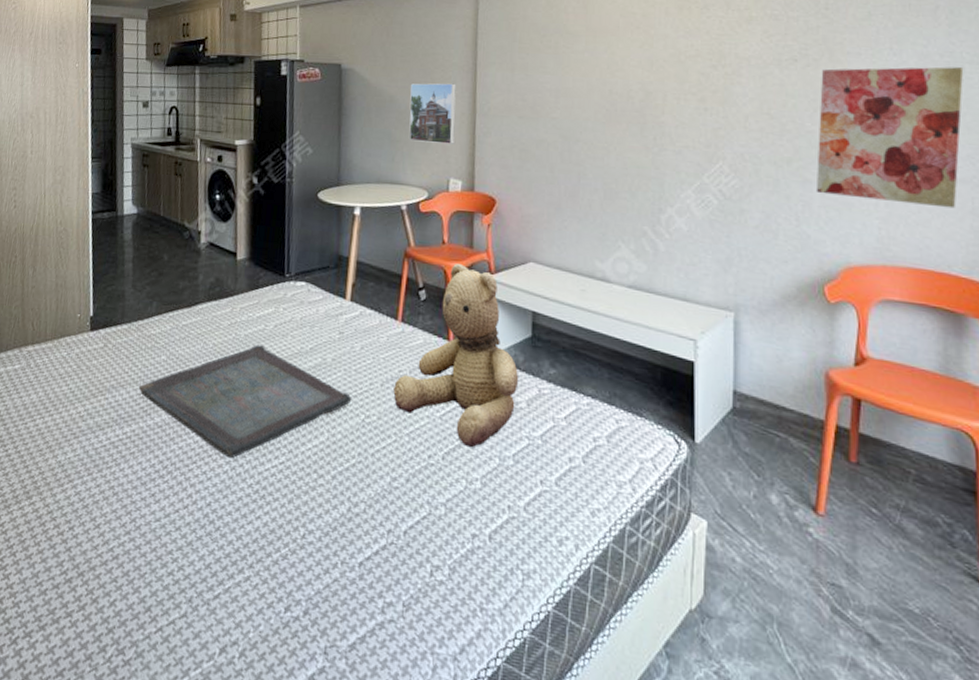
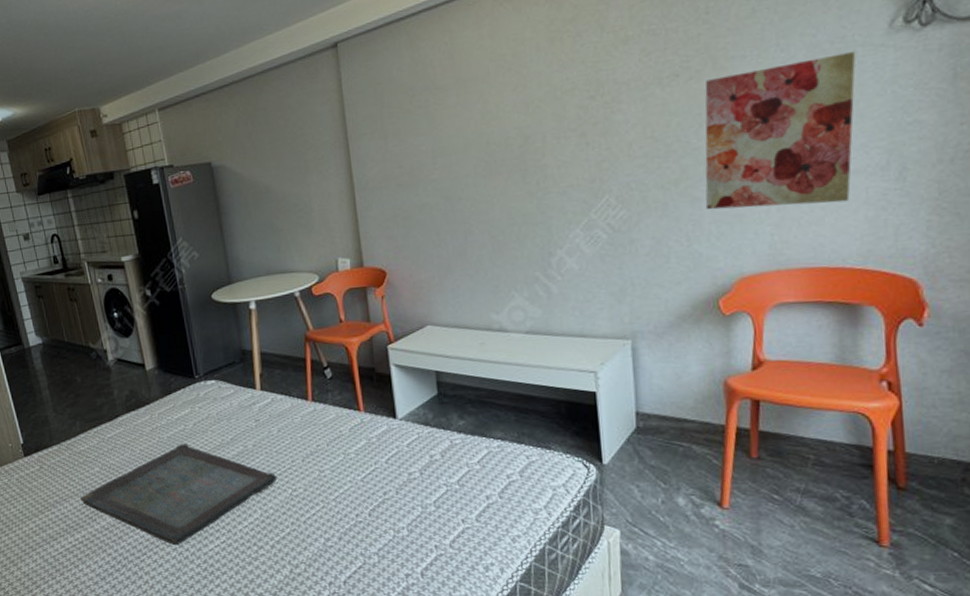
teddy bear: present [393,264,519,448] -> none [314,339,431,502]
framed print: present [409,83,457,145] -> none [284,162,337,228]

